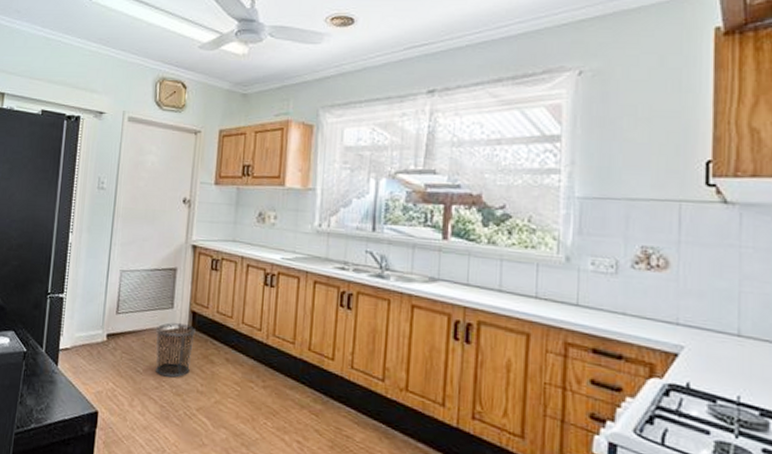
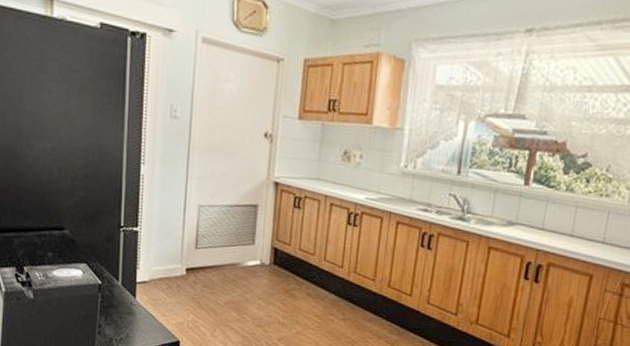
waste bin: present [156,322,196,378] -> none [237,258,277,311]

